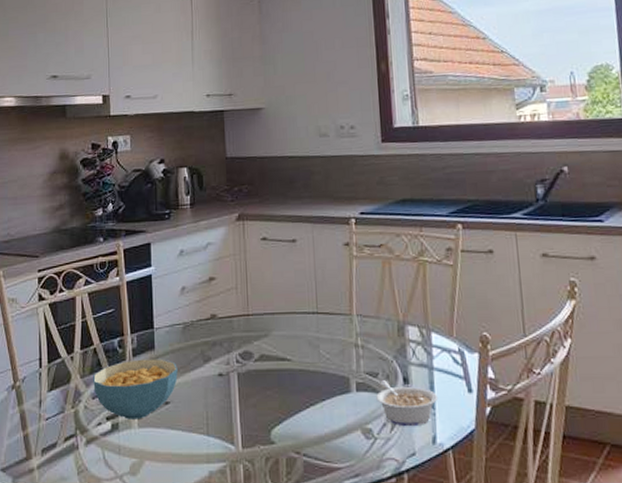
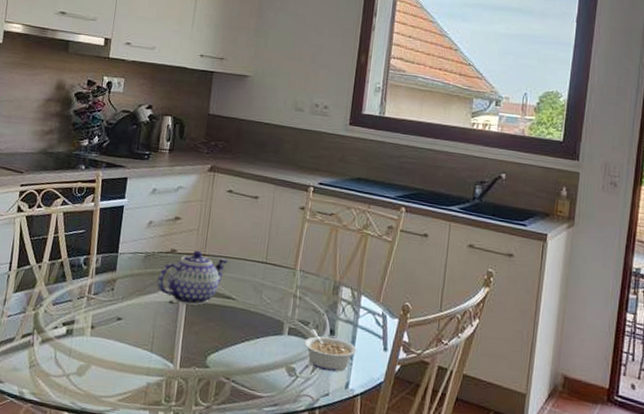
cereal bowl: present [93,358,178,420] -> none [55,277,134,329]
teapot: none [202,311,276,374] -> present [157,250,229,306]

